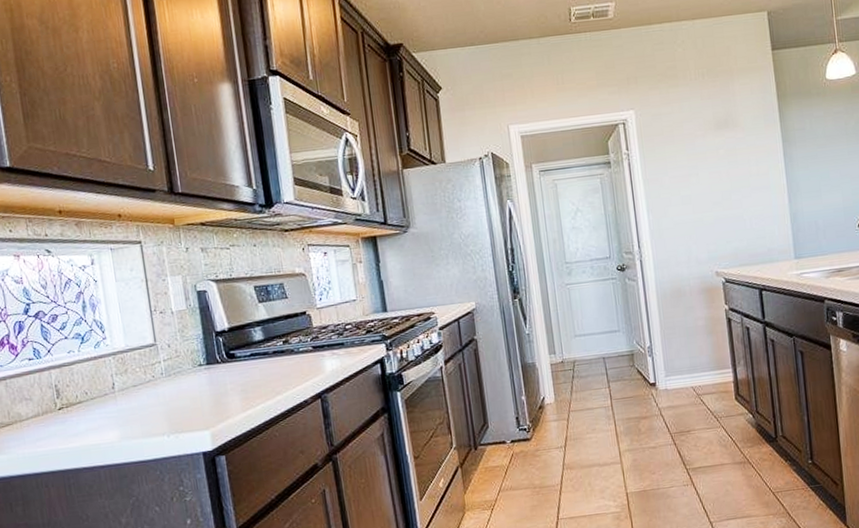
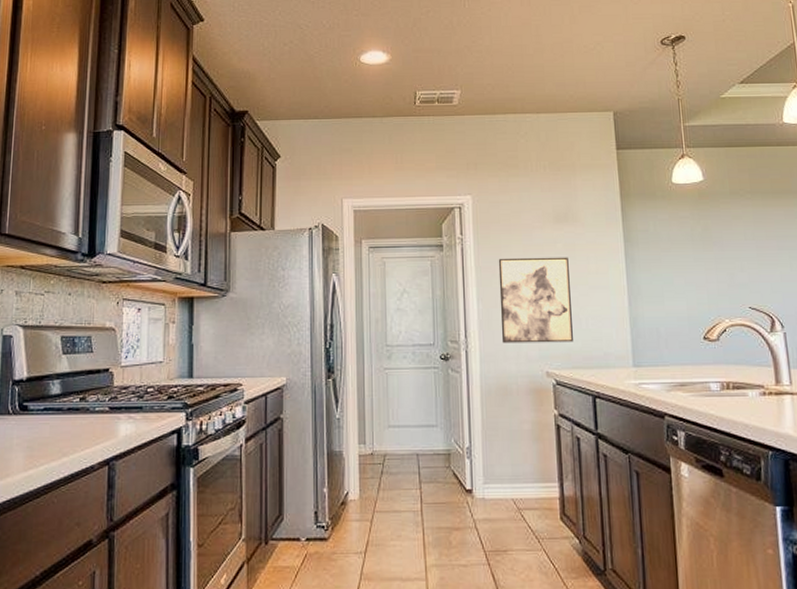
wall art: none [664,162,739,250] -> present [498,257,573,344]

